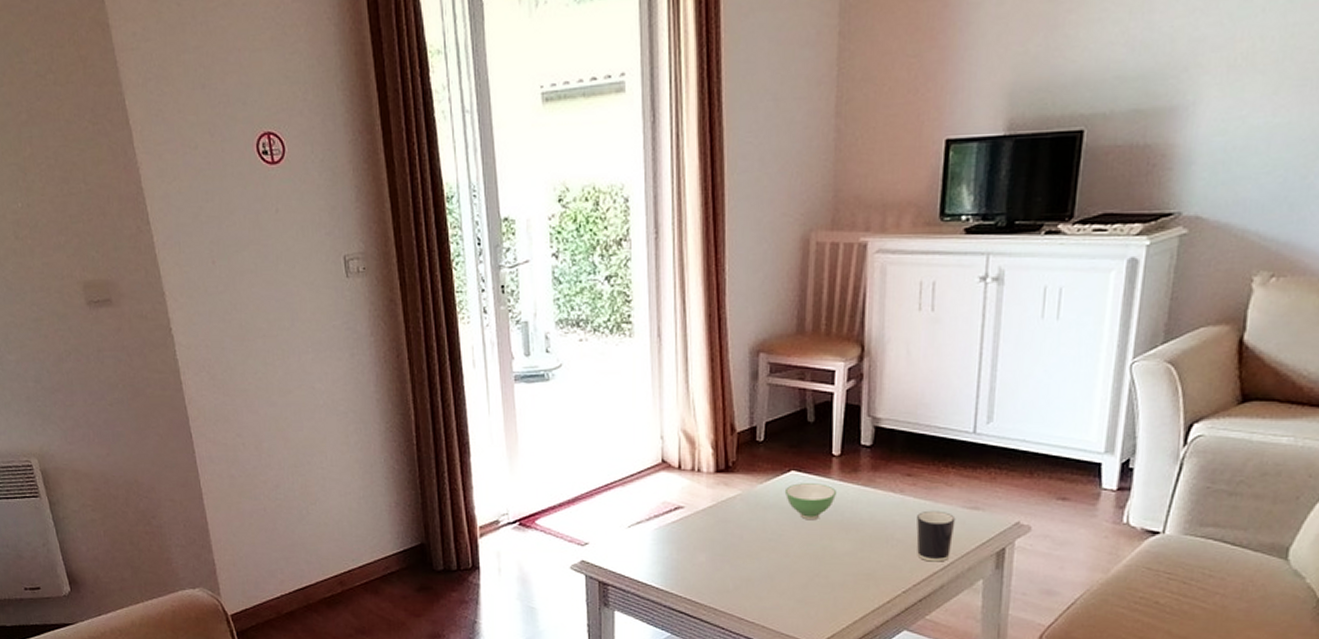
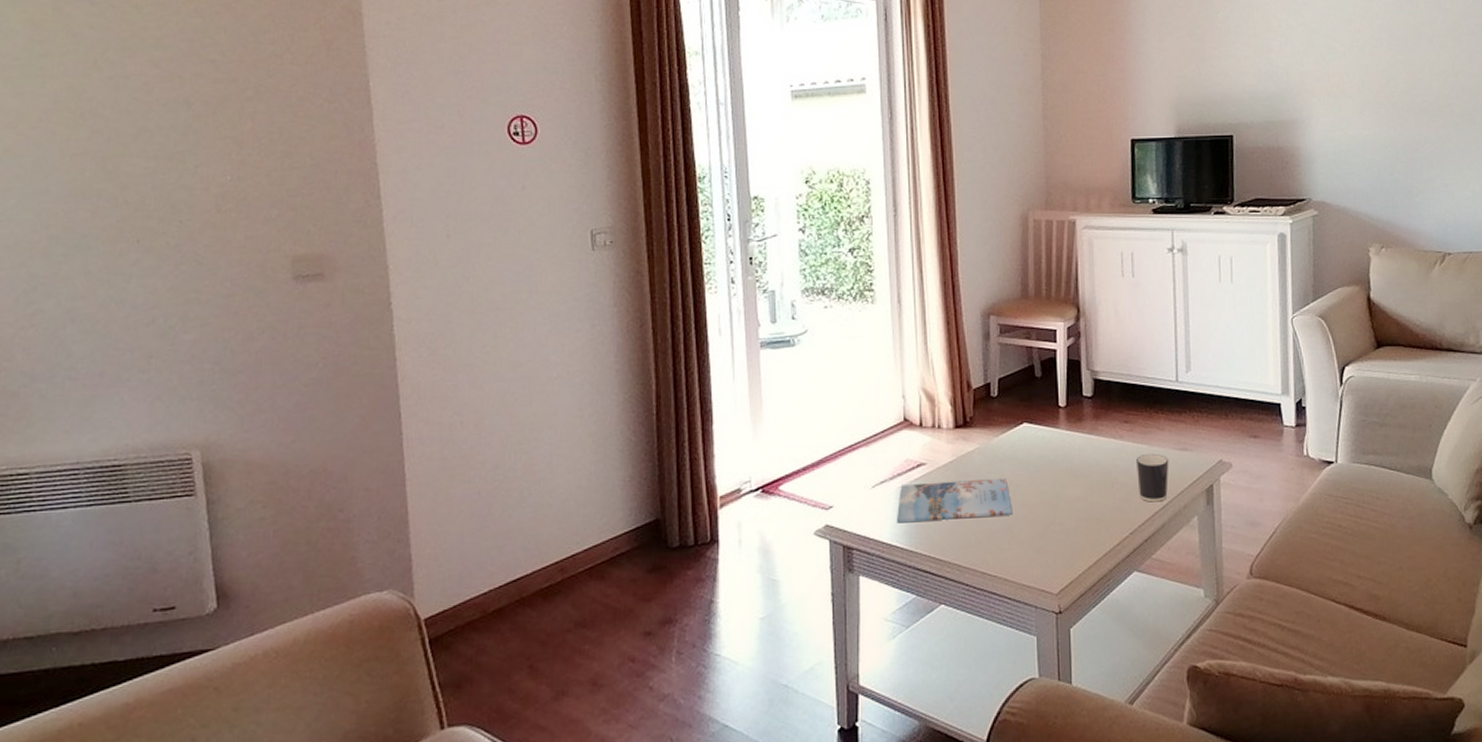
magazine: none [653,526,774,565] -> present [897,477,1013,523]
bowl: present [784,483,837,521] -> none [1018,434,1066,470]

